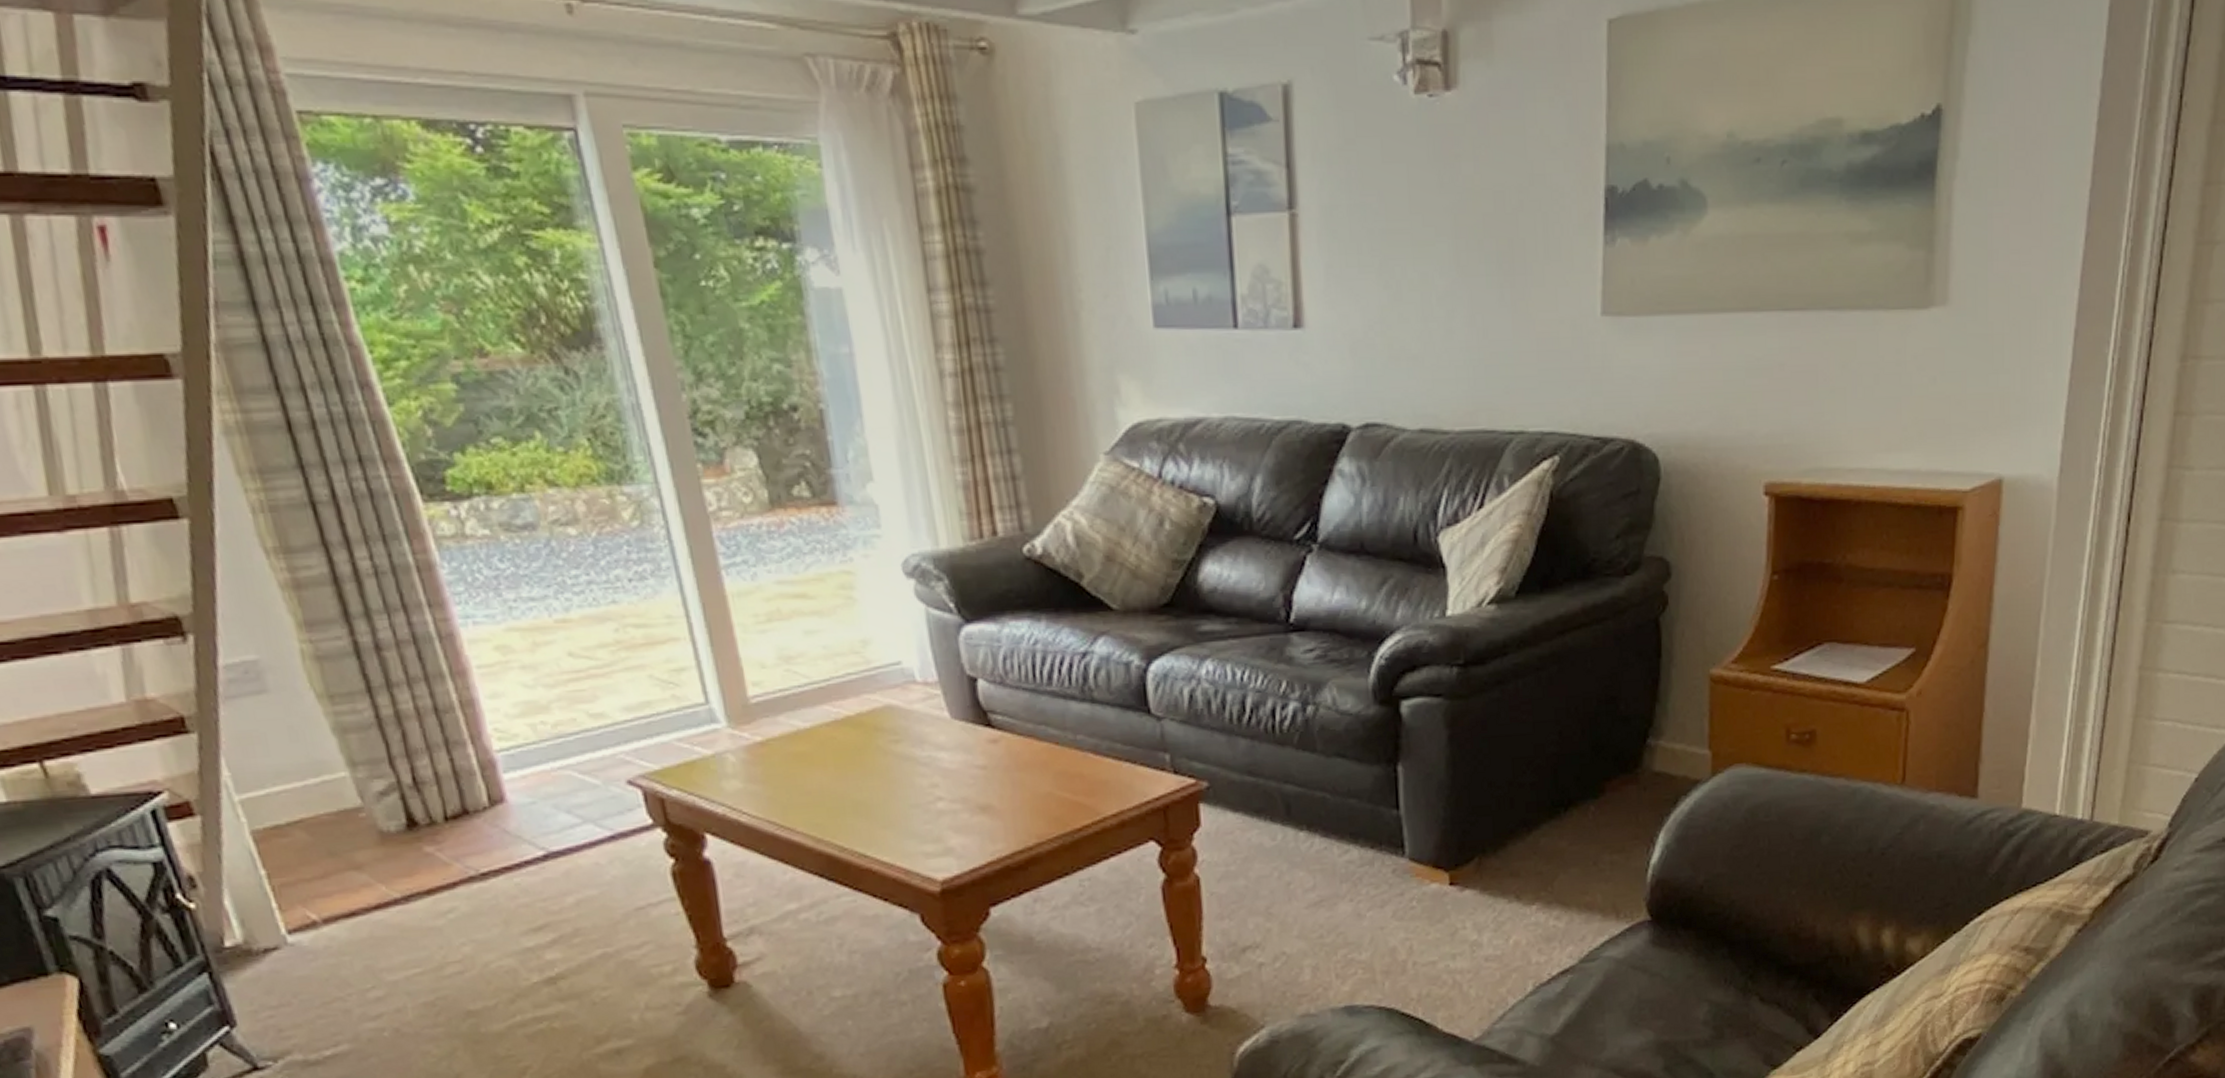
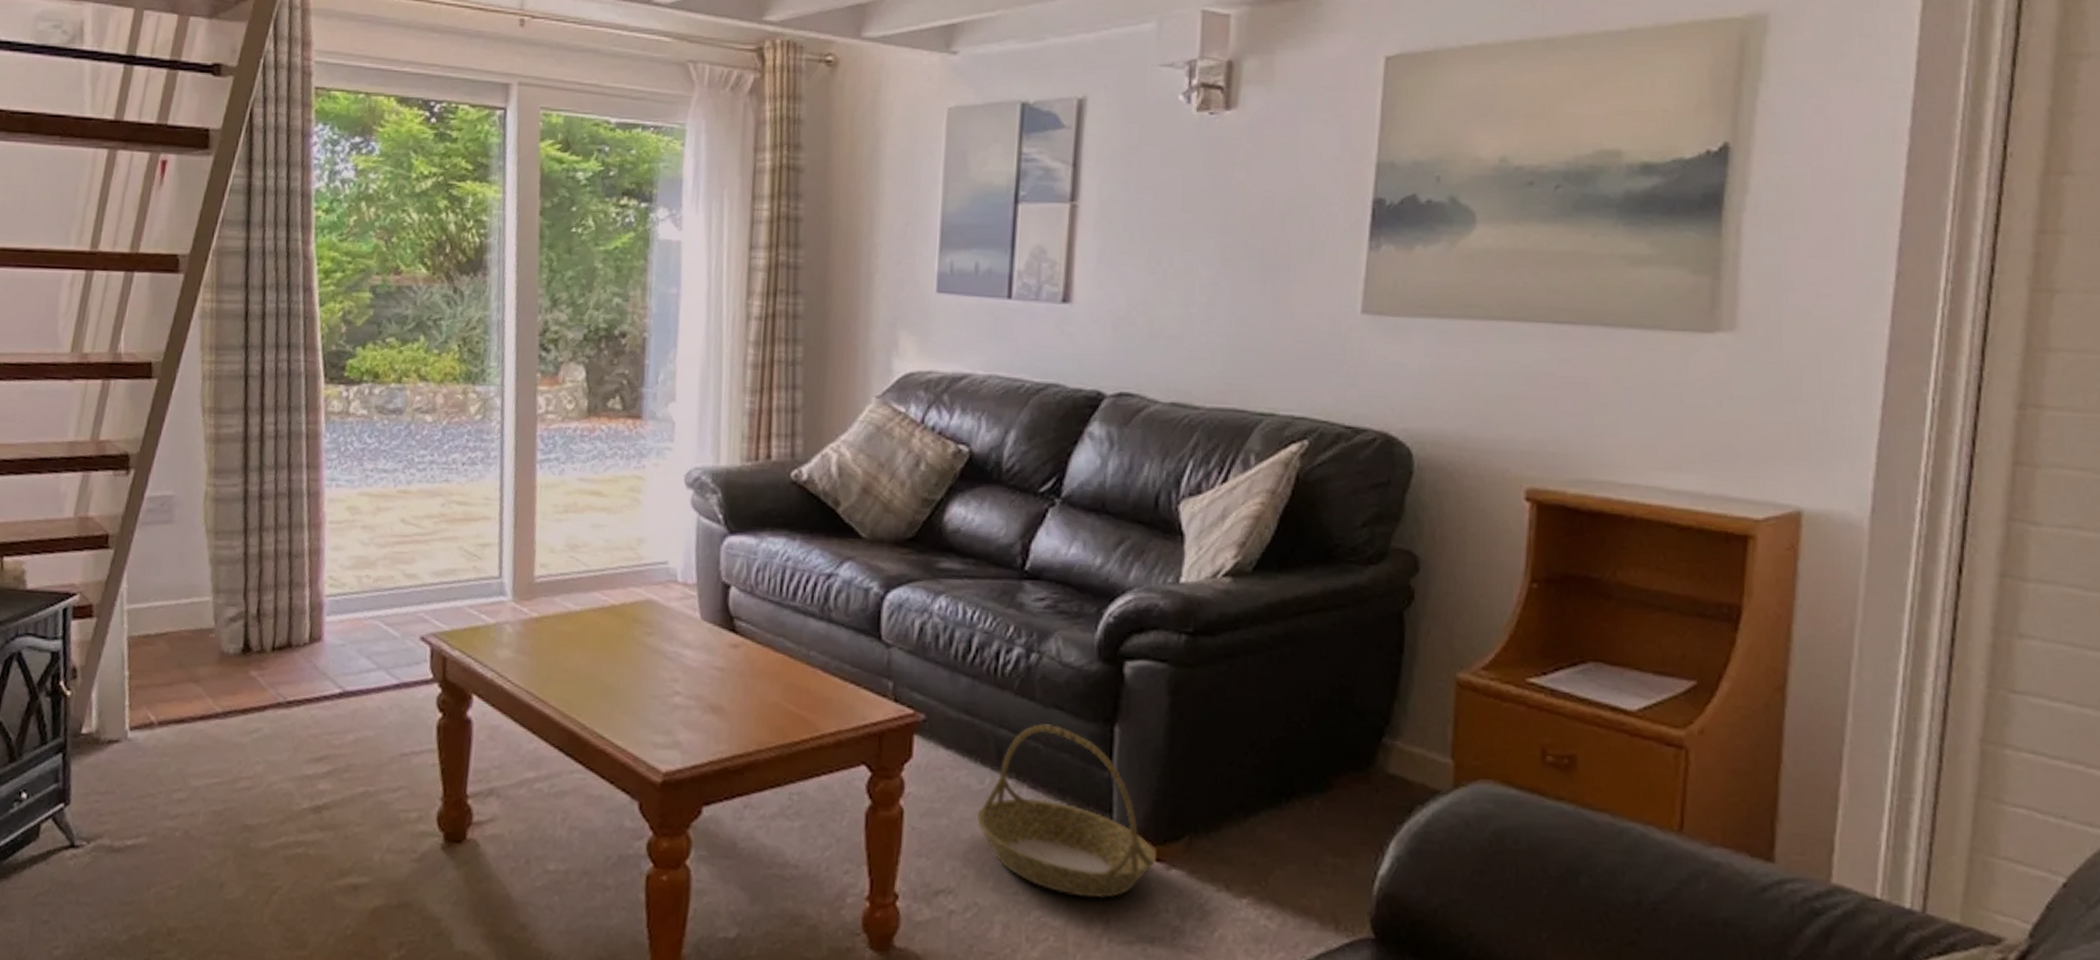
basket: none [1273,773,1451,930] -> present [976,724,1157,899]

